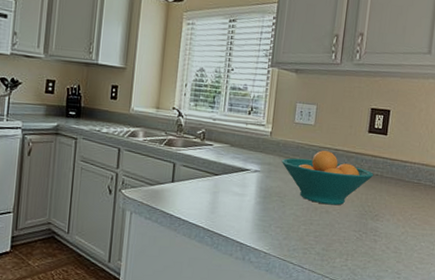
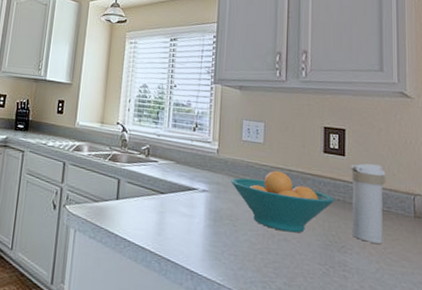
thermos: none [385,141,421,211] -> present [350,163,386,244]

